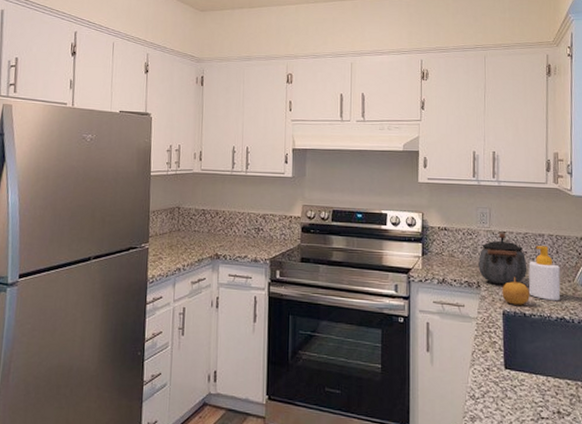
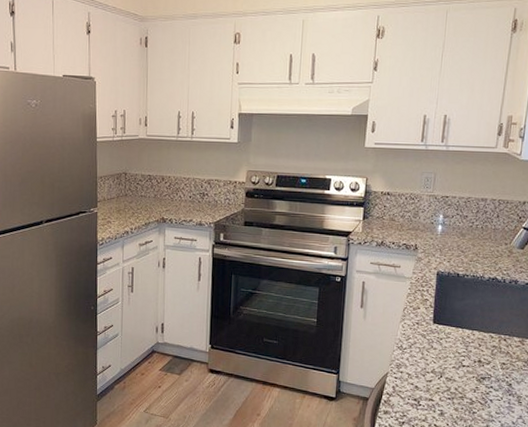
kettle: present [478,233,527,285] -> none [418,197,466,247]
fruit: present [502,276,530,305] -> none [438,239,466,266]
soap bottle: present [528,246,561,301] -> none [464,210,499,263]

